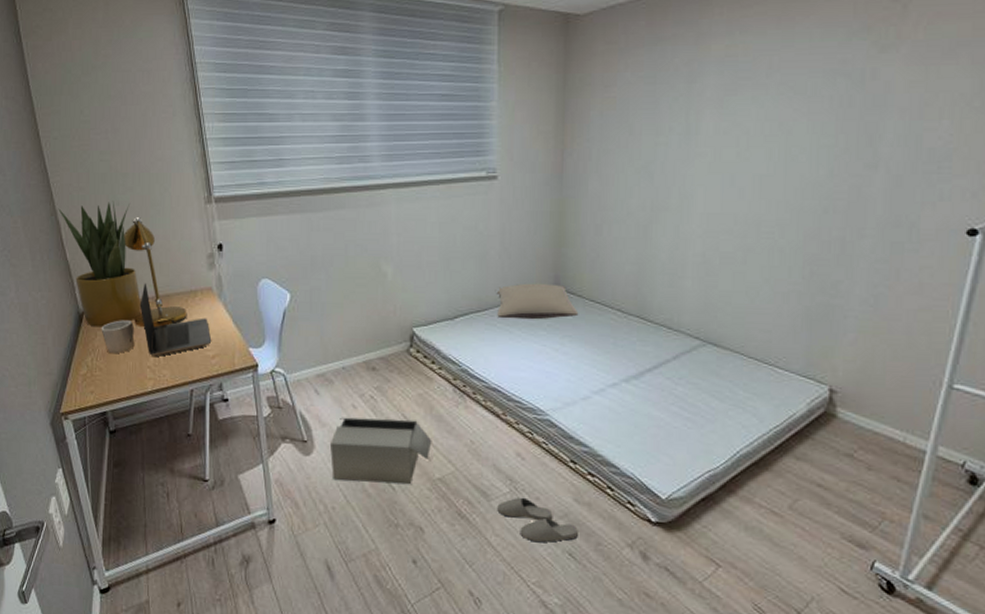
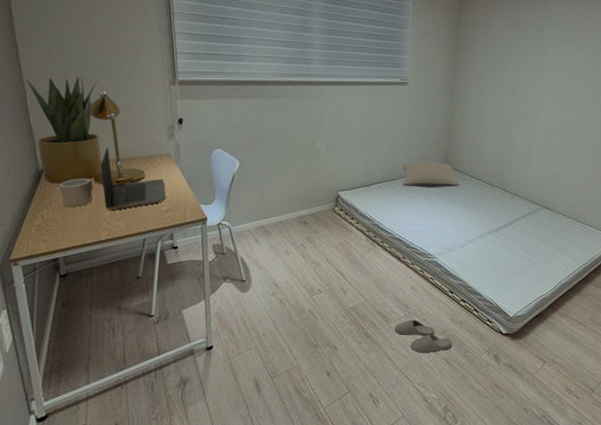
cardboard box: present [329,417,432,484] -> none [264,261,348,313]

